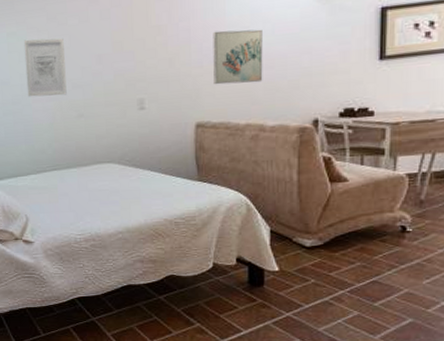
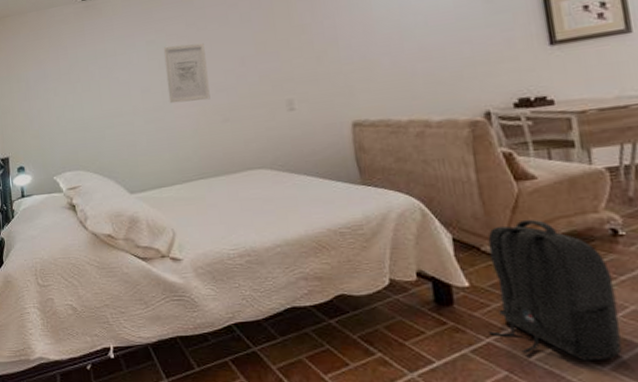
wall art: present [213,29,263,85] -> none [361,21,422,81]
backpack: none [289,216,395,332] -> present [488,219,622,361]

